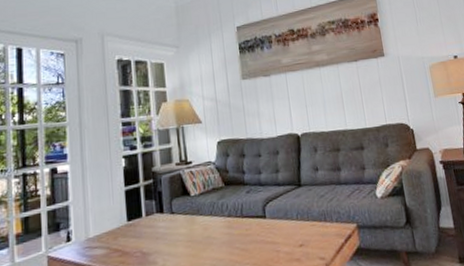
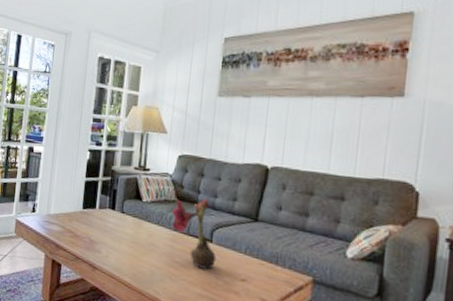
flower: none [222,176,274,247] -> present [171,198,217,270]

